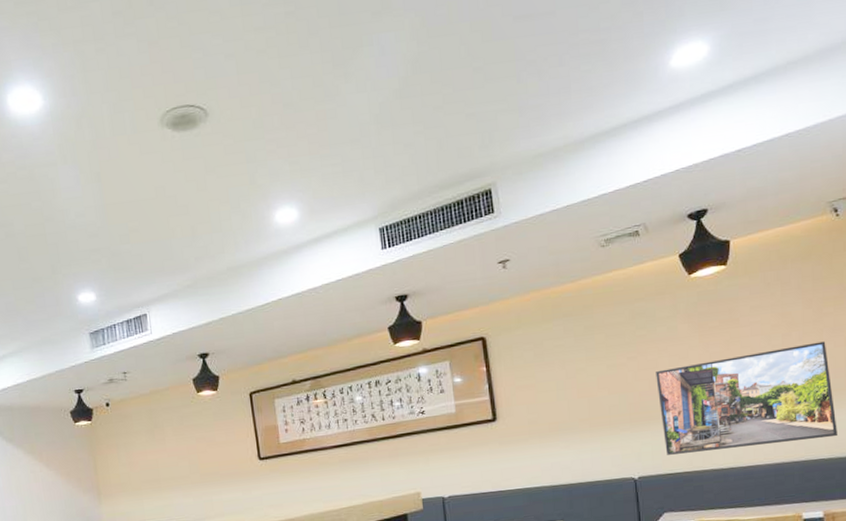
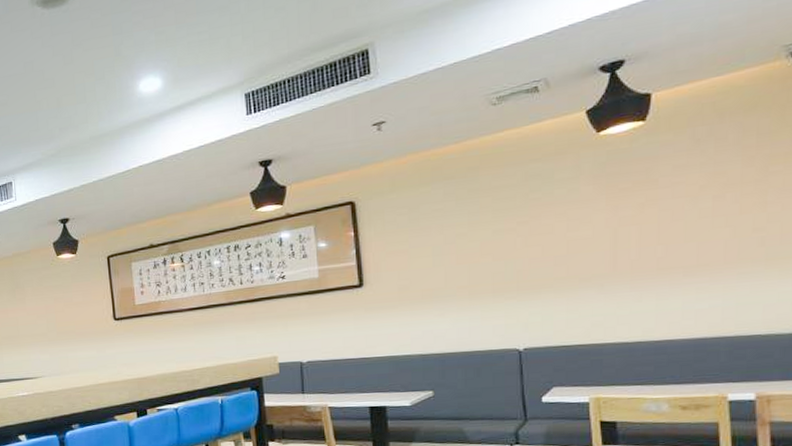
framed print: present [656,341,837,455] -> none [551,203,780,326]

